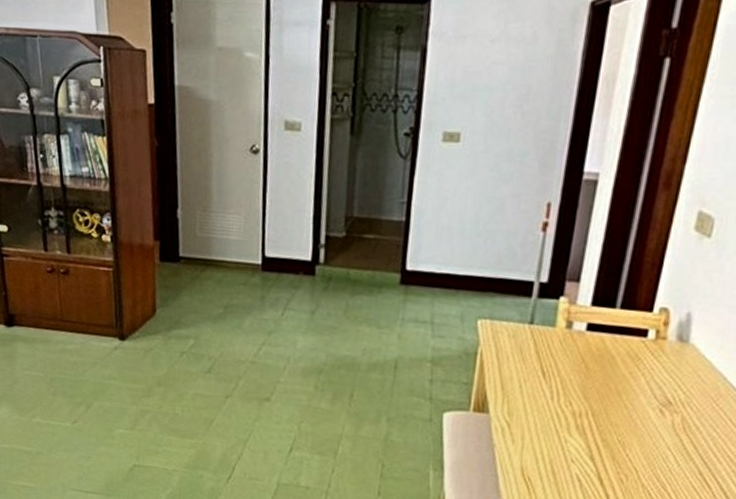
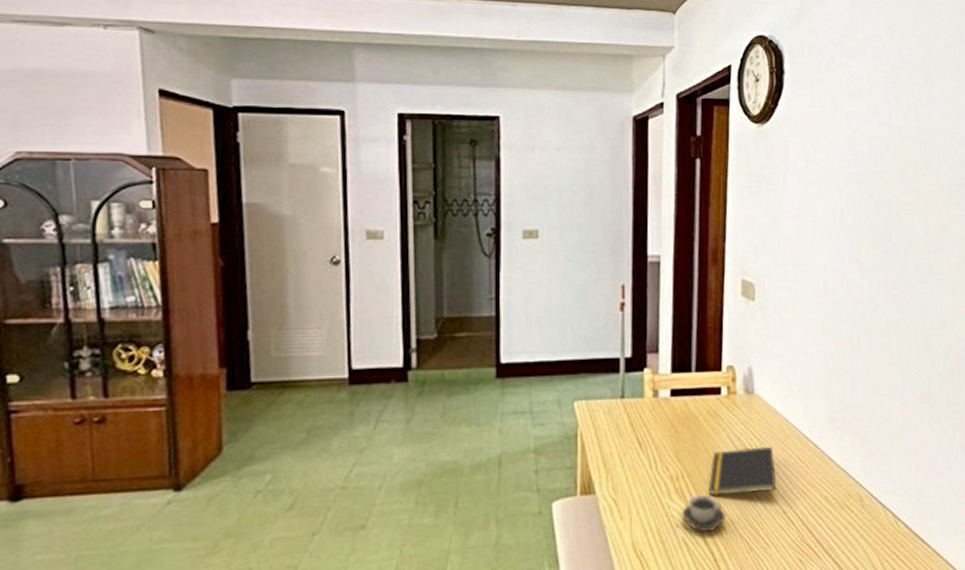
cup: none [579,435,630,475] -> present [681,494,726,533]
notepad: none [613,396,701,449] -> present [708,446,776,495]

